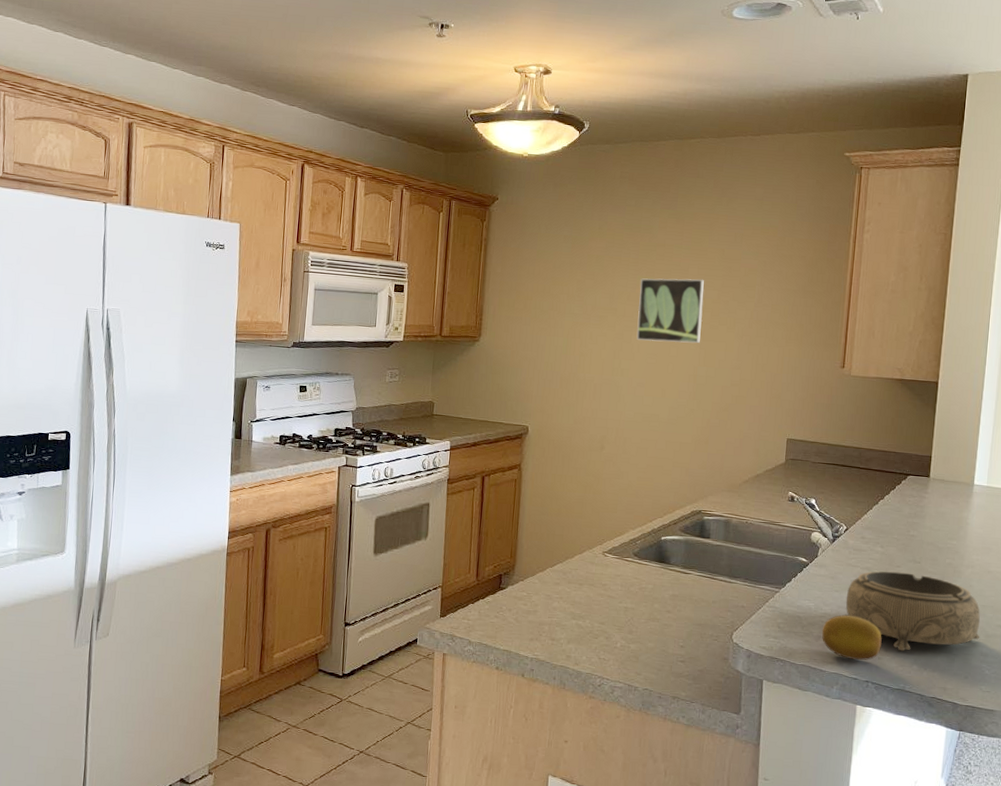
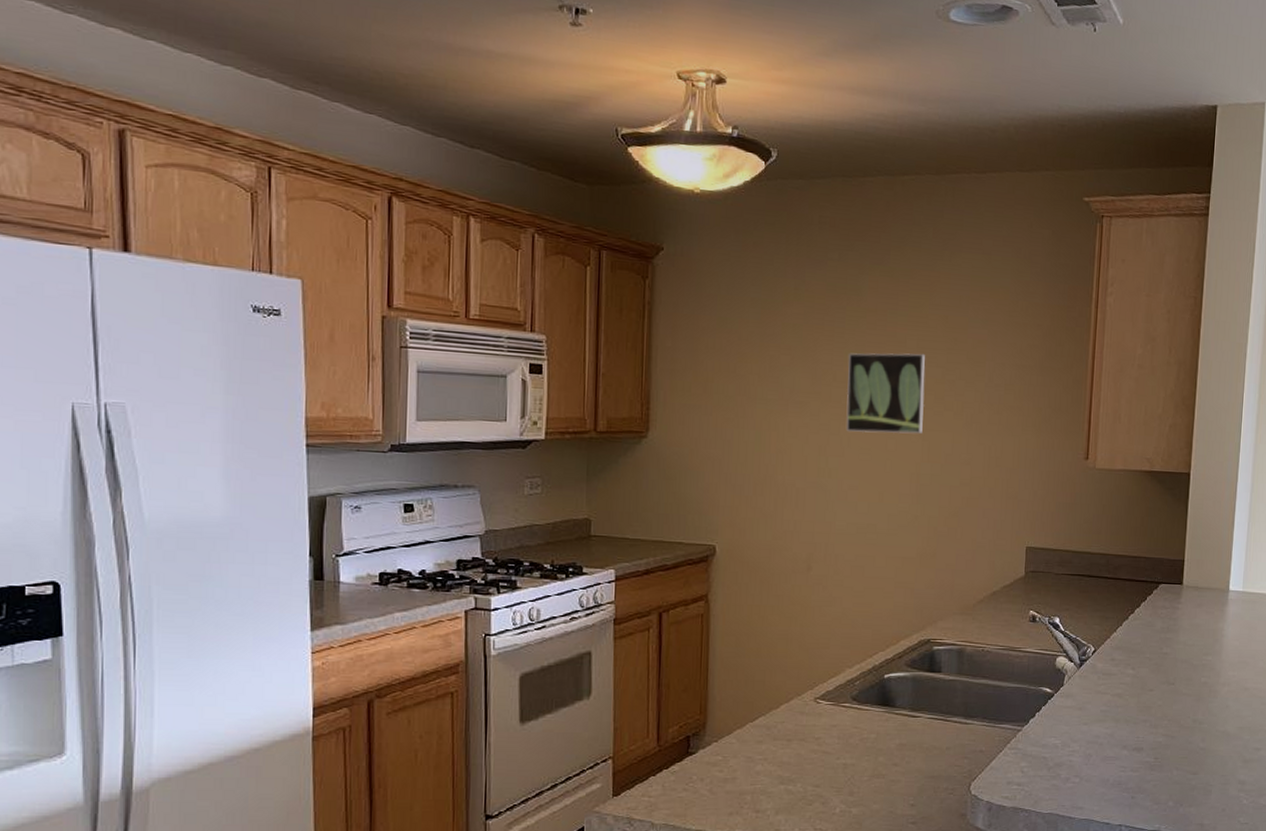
fruit: present [821,615,883,660] -> none [1070,752,1136,801]
decorative bowl: present [845,571,980,652] -> none [1095,696,1238,787]

